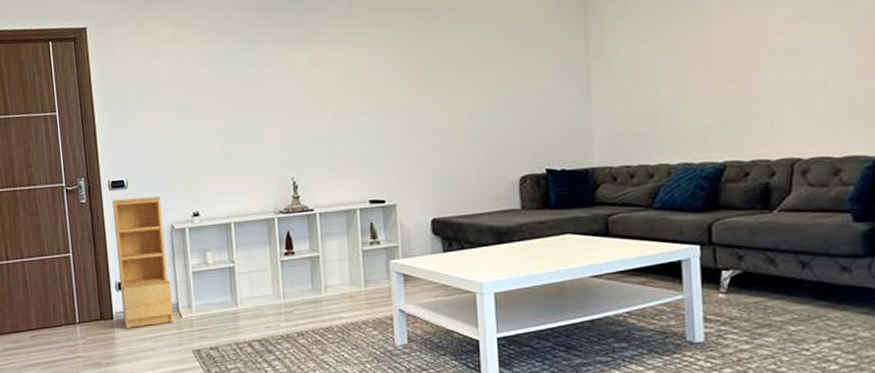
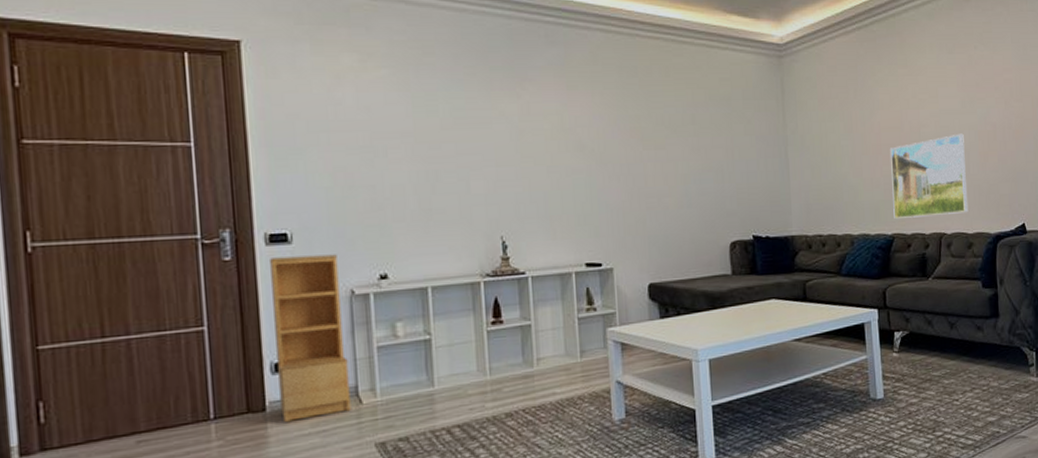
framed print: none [723,38,837,144] -> present [889,133,969,219]

